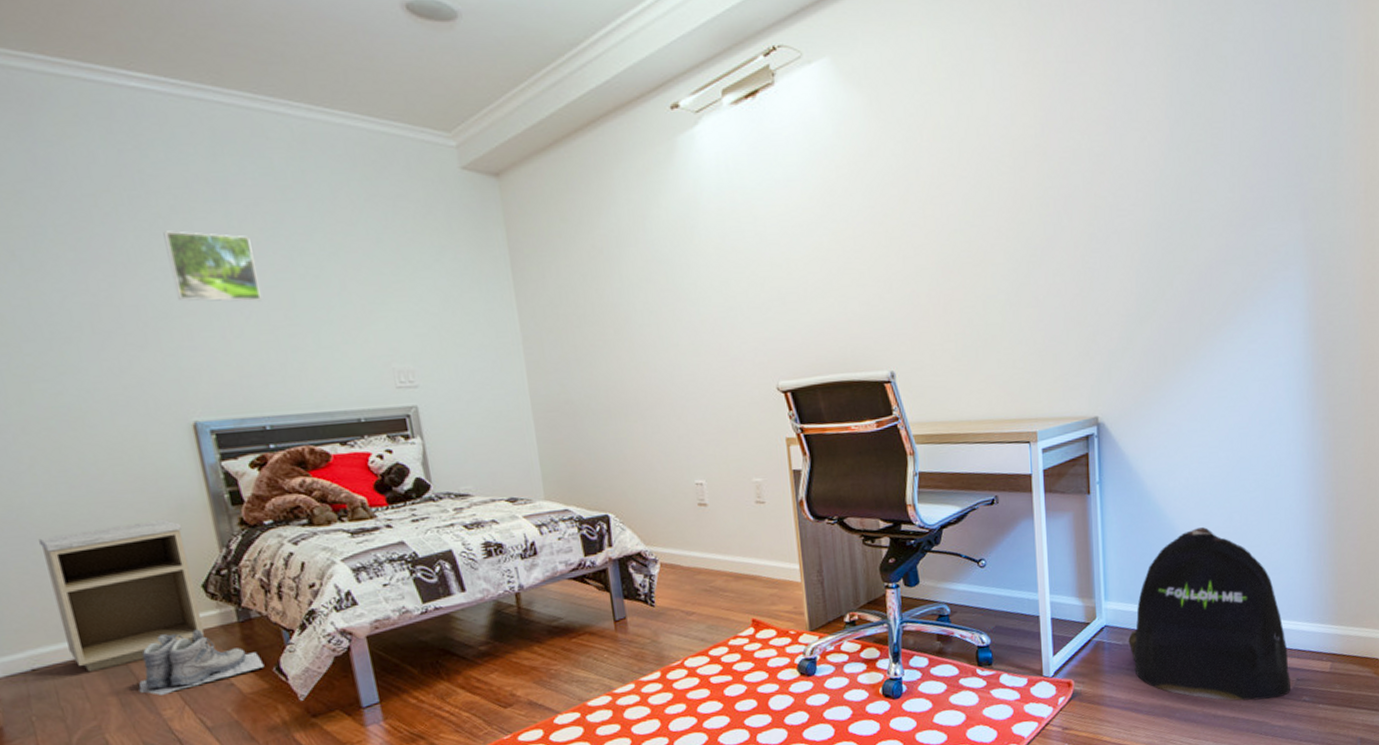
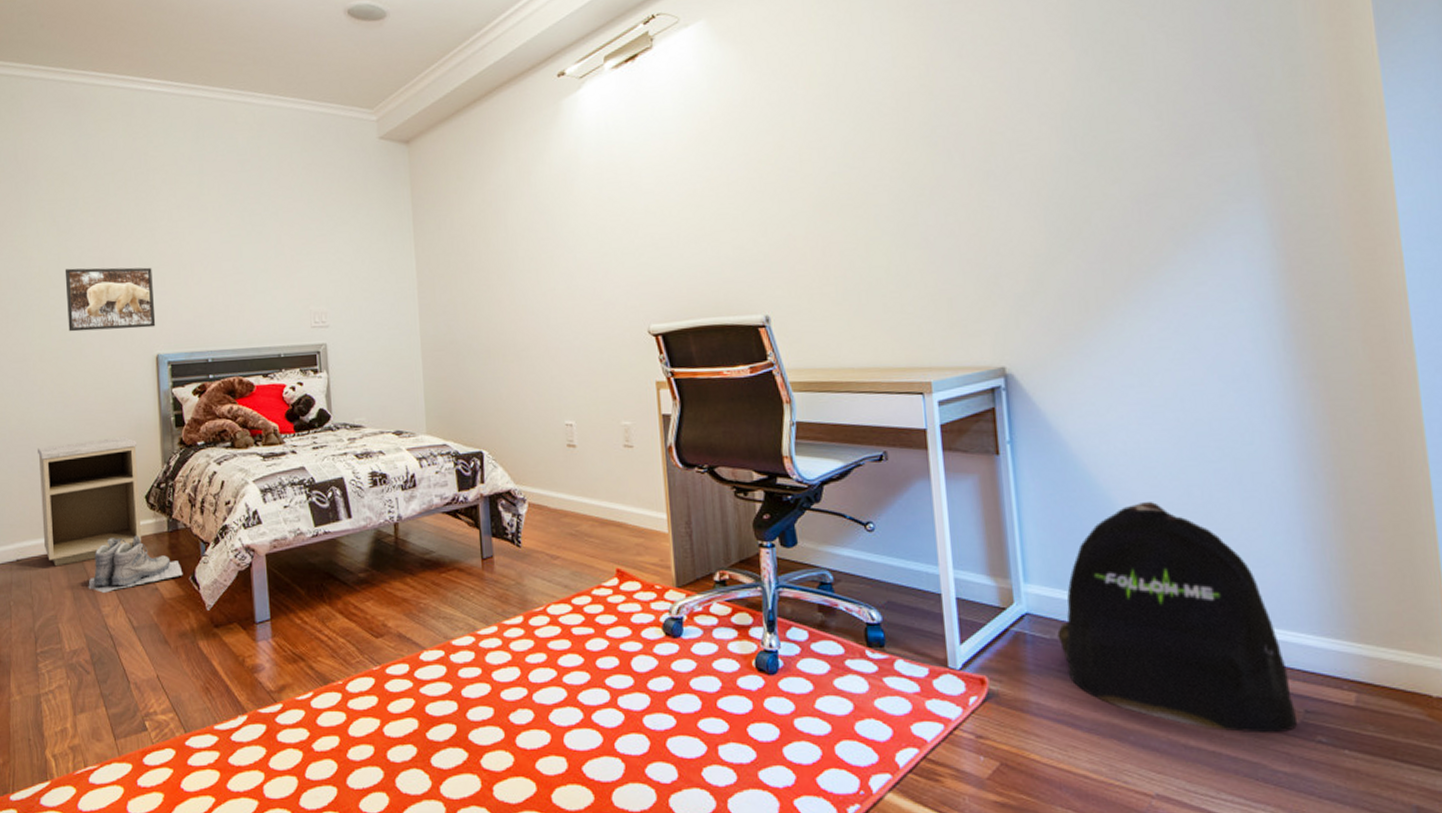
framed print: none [40,316,188,397] -> present [64,267,156,332]
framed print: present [163,230,261,302] -> none [155,198,217,254]

